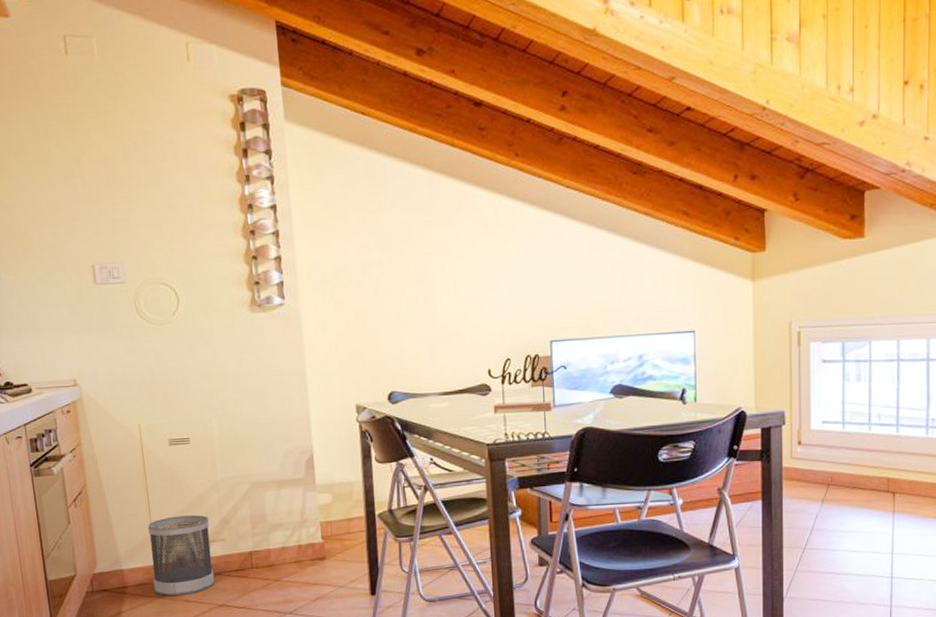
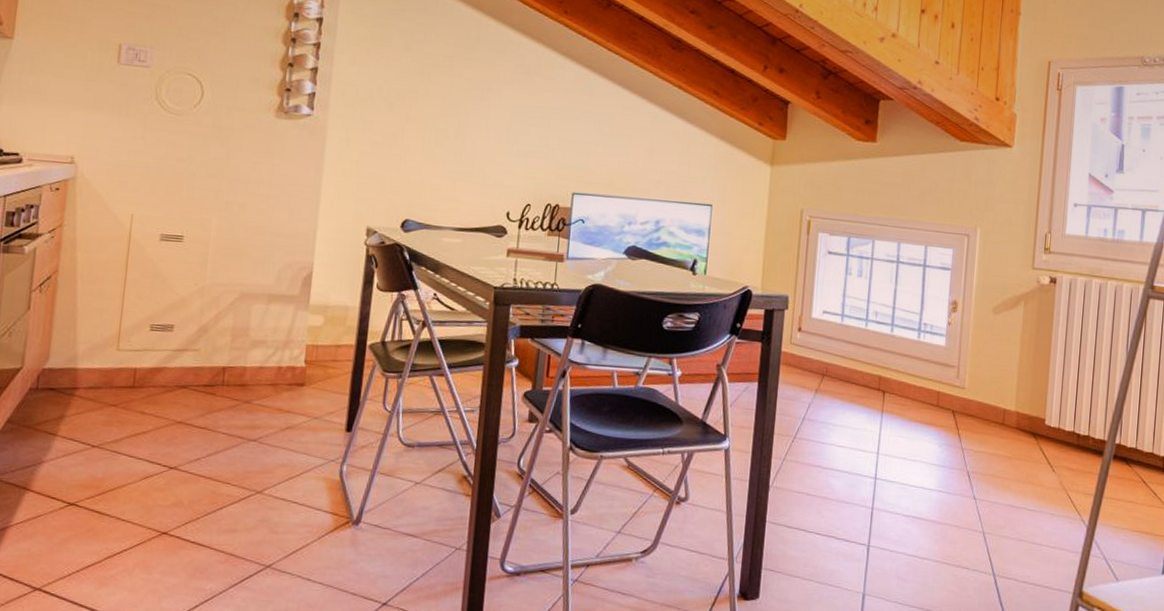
wastebasket: present [148,515,215,597] -> none [107,317,186,406]

